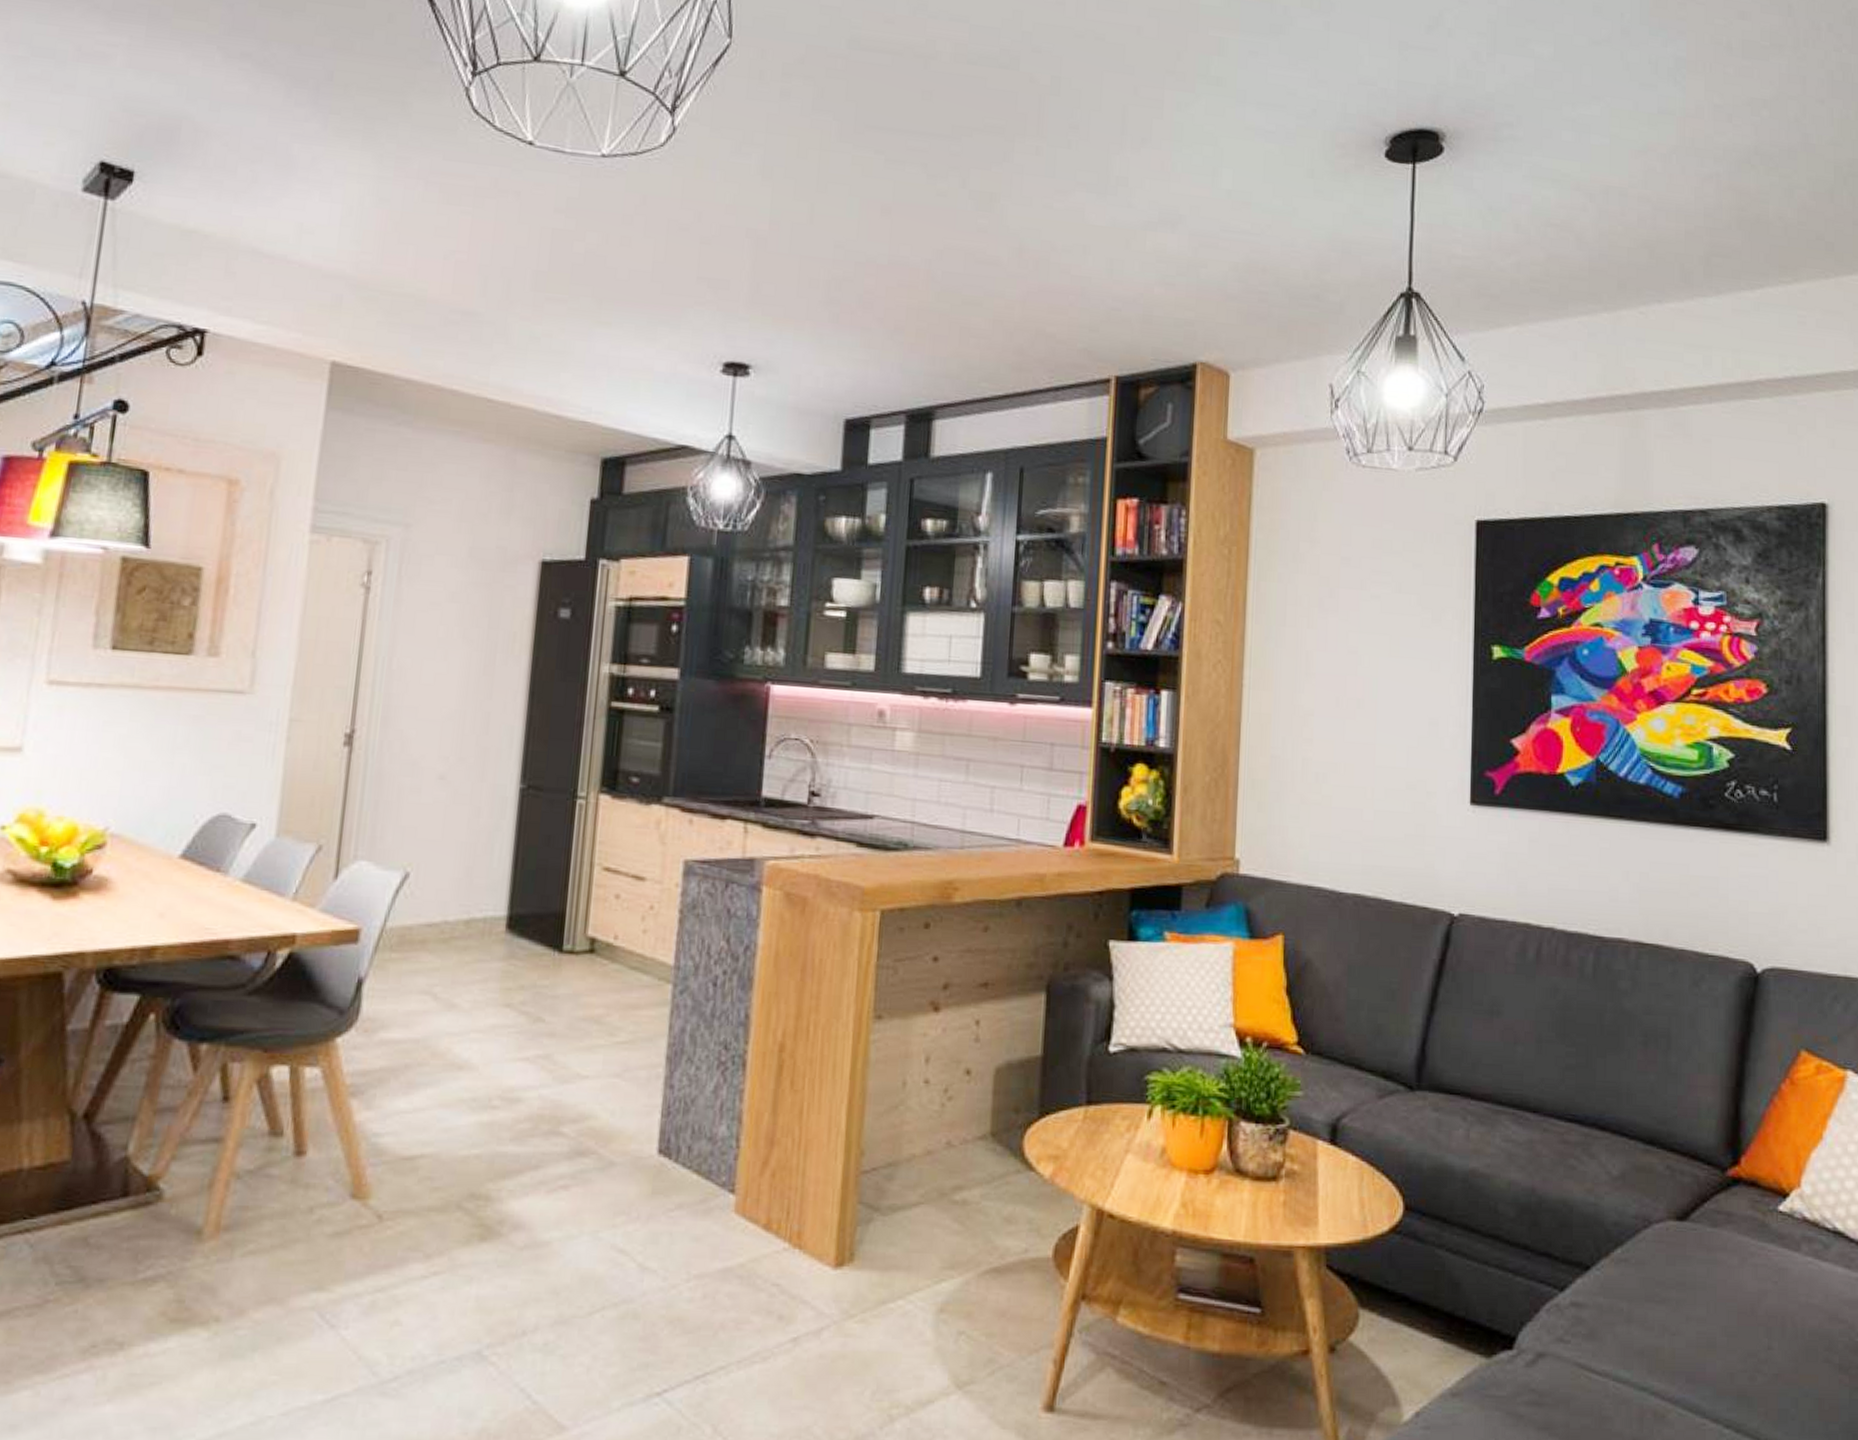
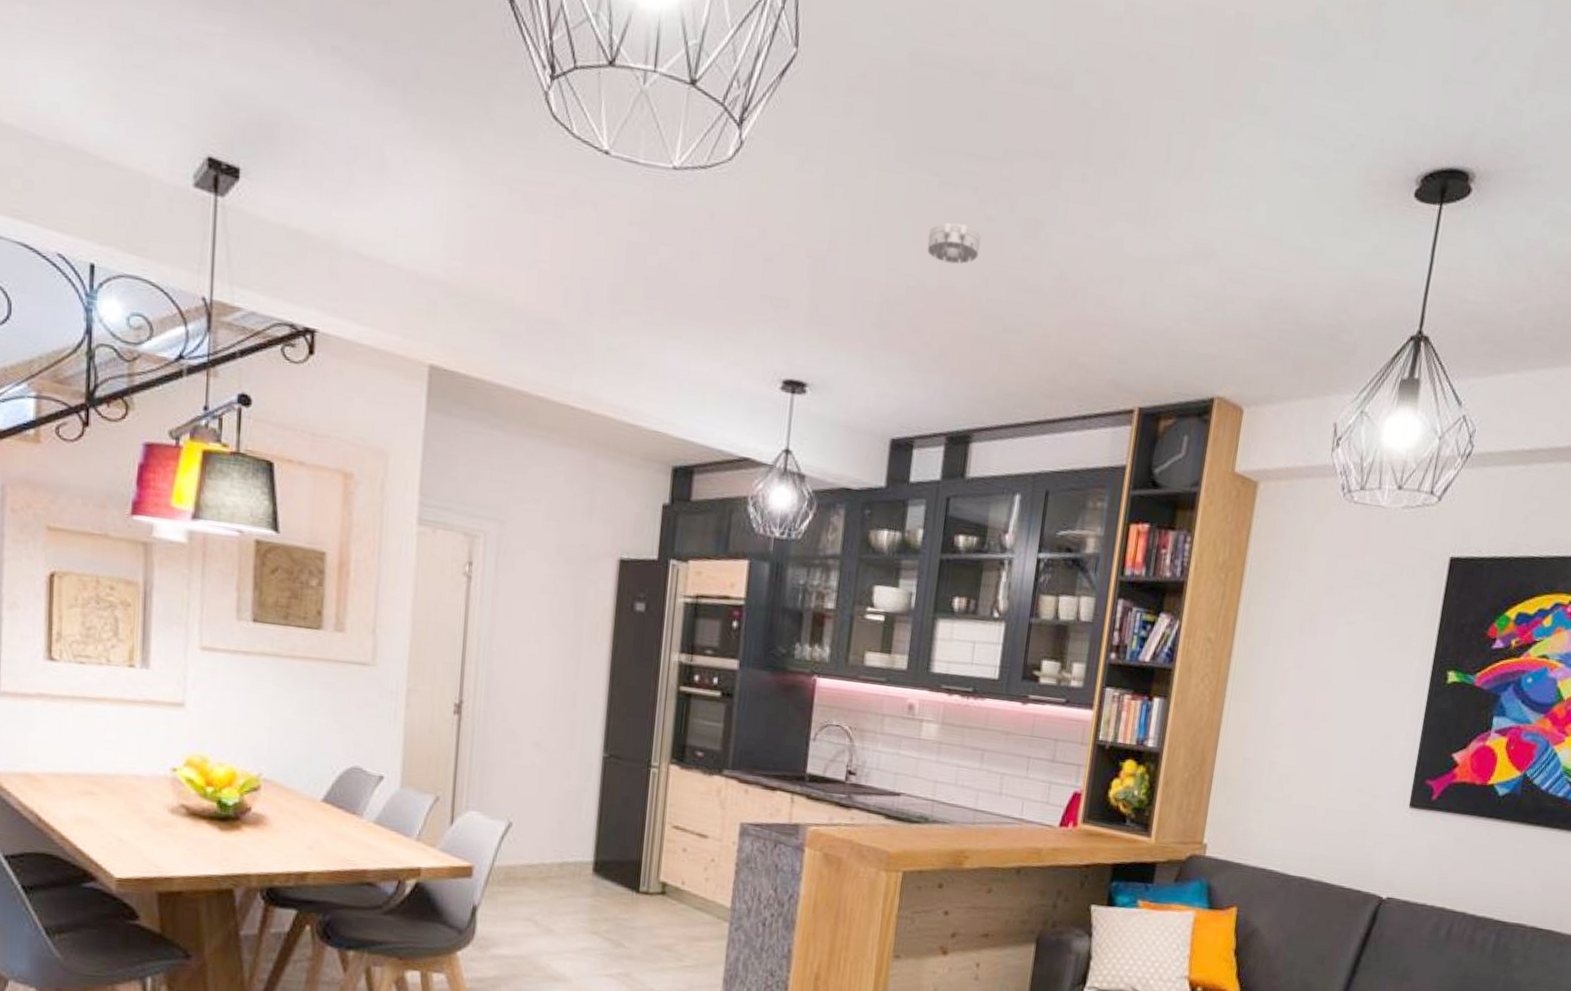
smoke detector: none [875,198,932,239] -> present [927,222,981,264]

